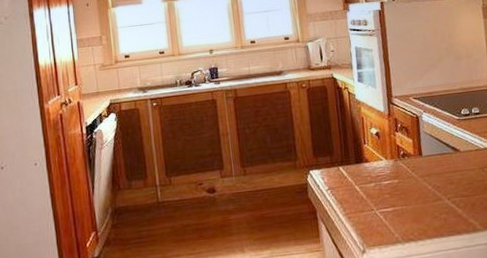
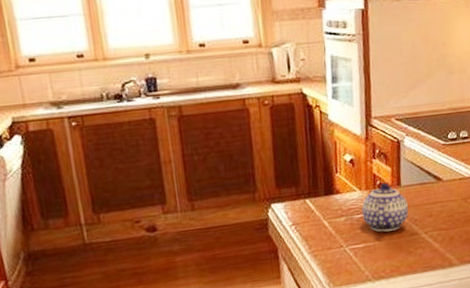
teapot: none [388,153,431,198] -> present [361,182,409,232]

